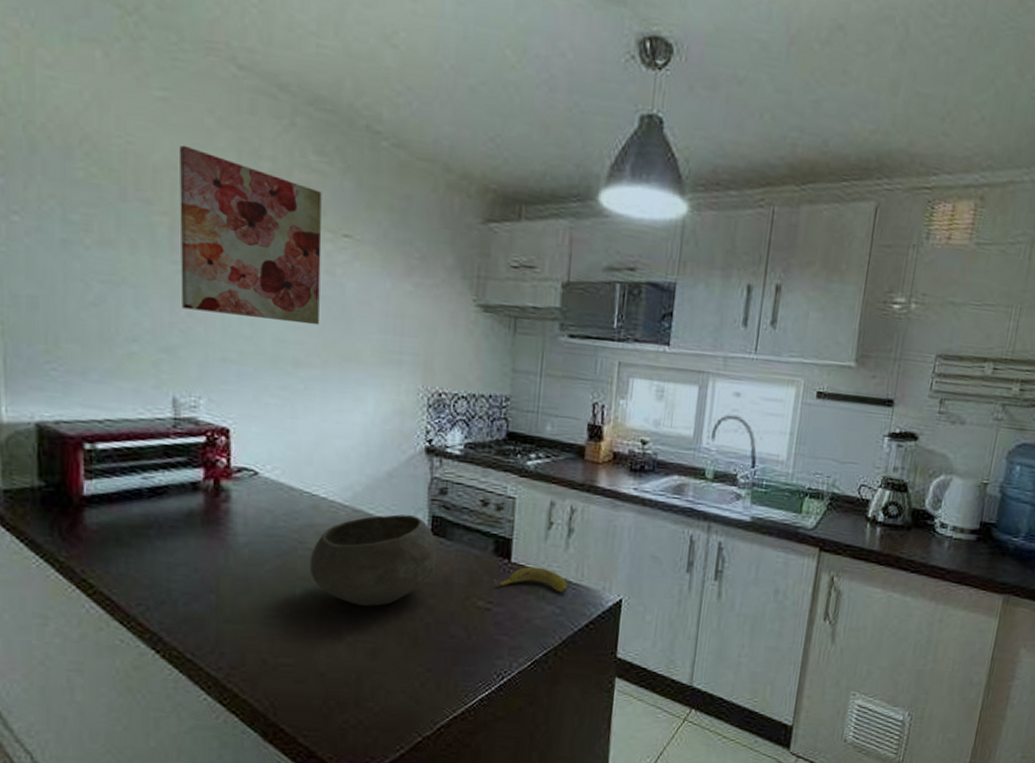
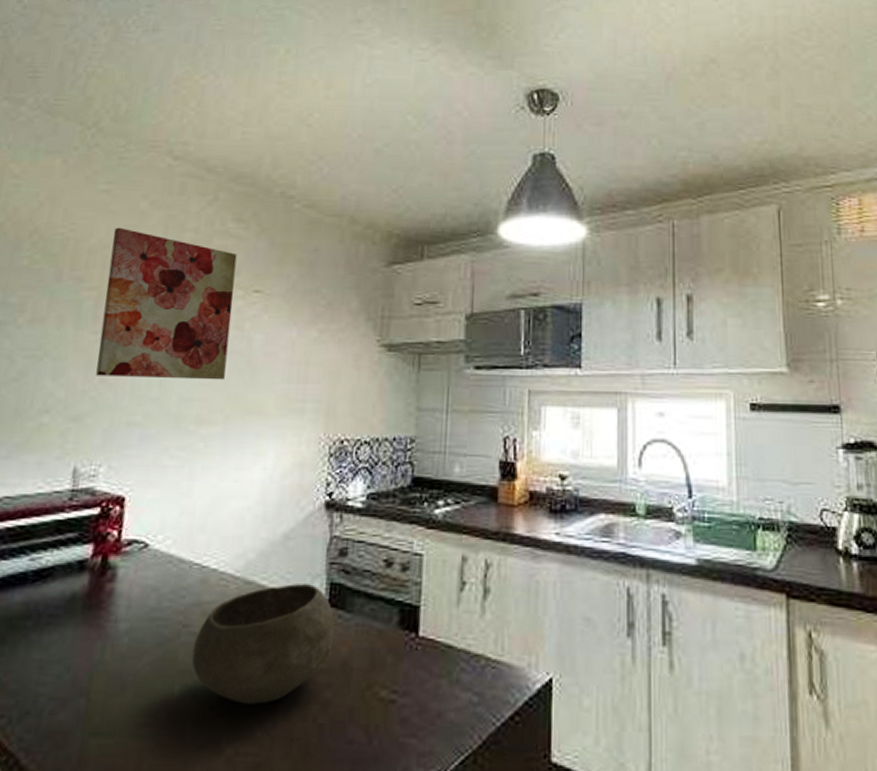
banana: present [493,566,567,593] -> none [399,641,485,674]

